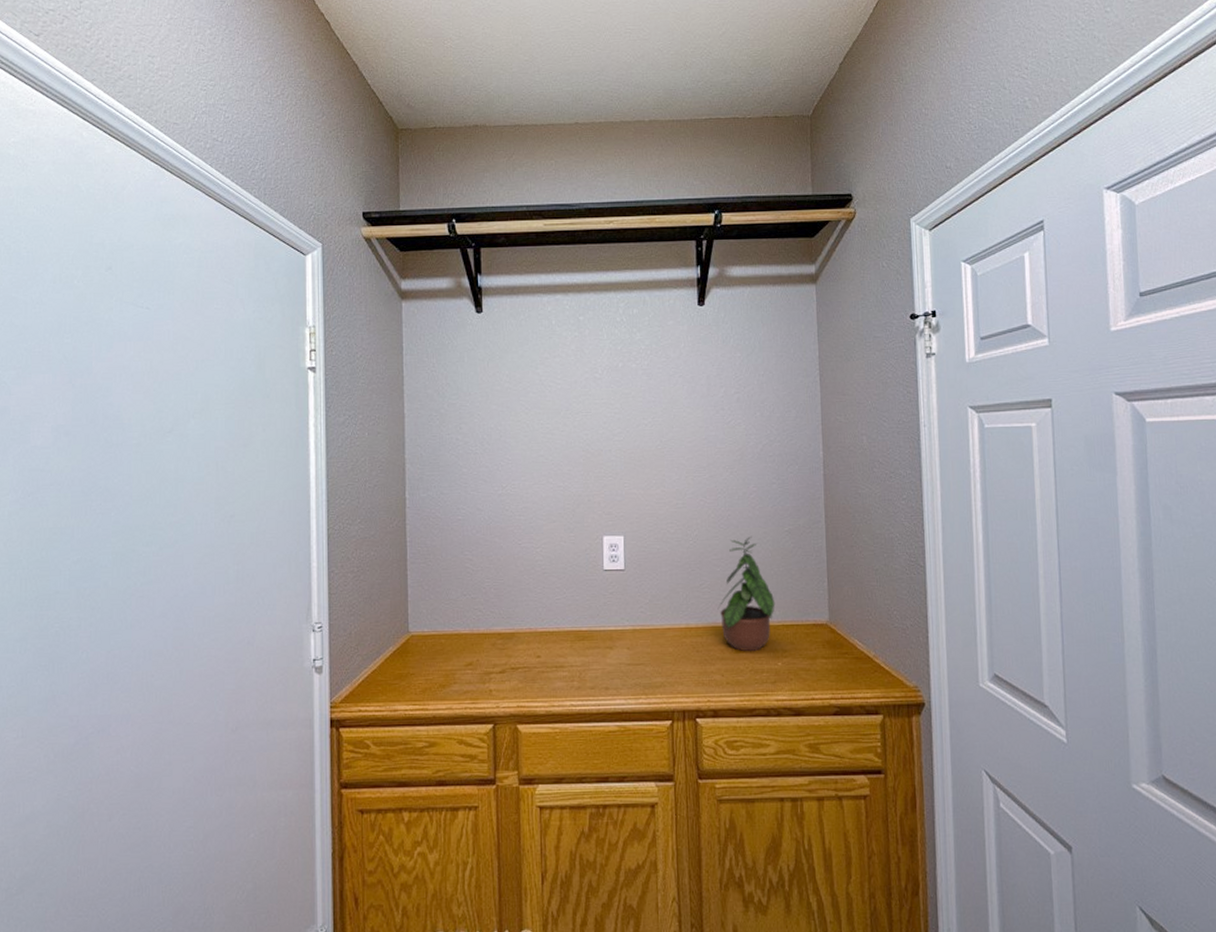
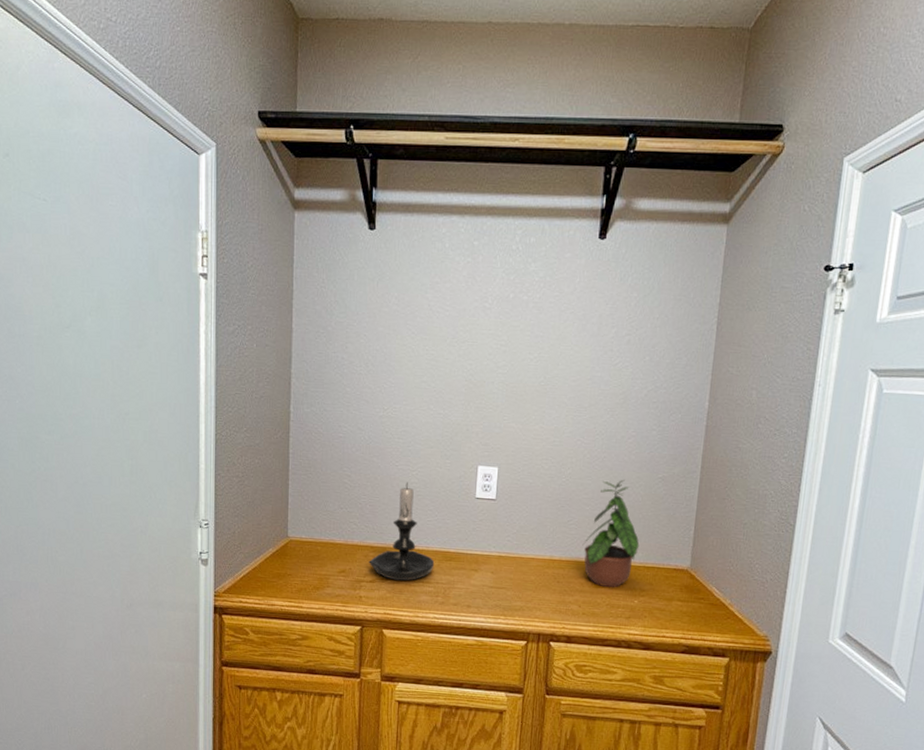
candle holder: none [497,560,567,668] -> present [369,482,435,581]

